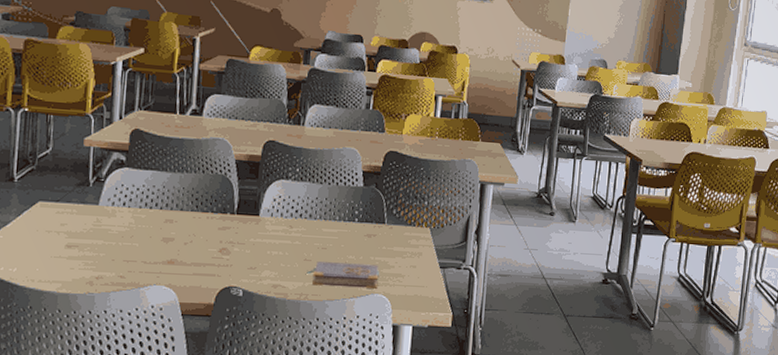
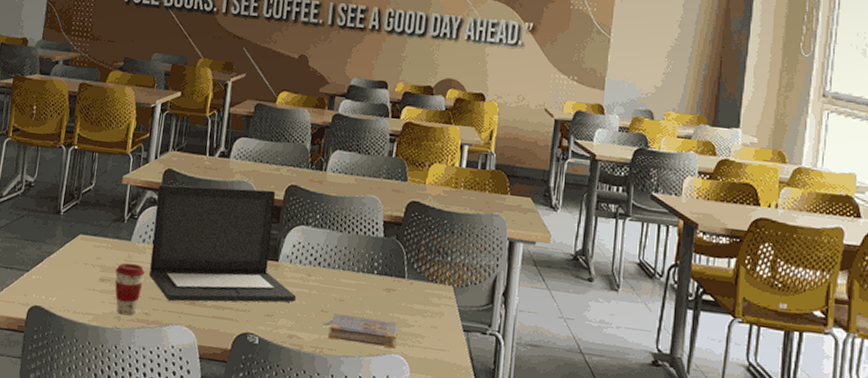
coffee cup: none [82,227,117,280] -> present [114,263,145,316]
laptop: none [121,145,279,263] -> present [149,184,297,303]

